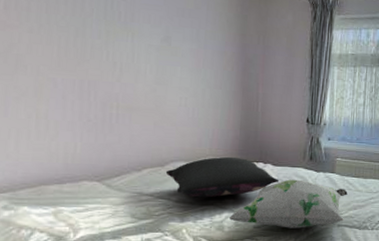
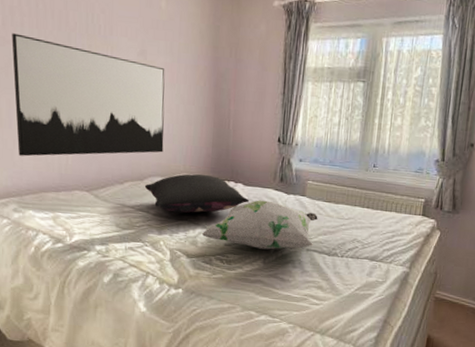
wall art: none [13,17,191,147] -> present [11,33,165,157]

